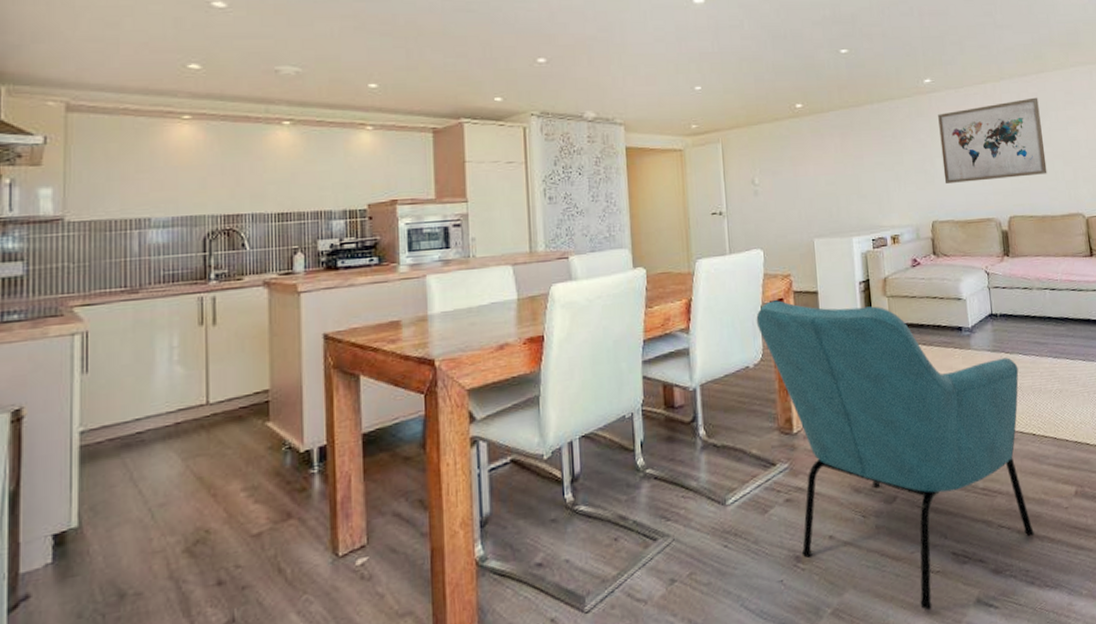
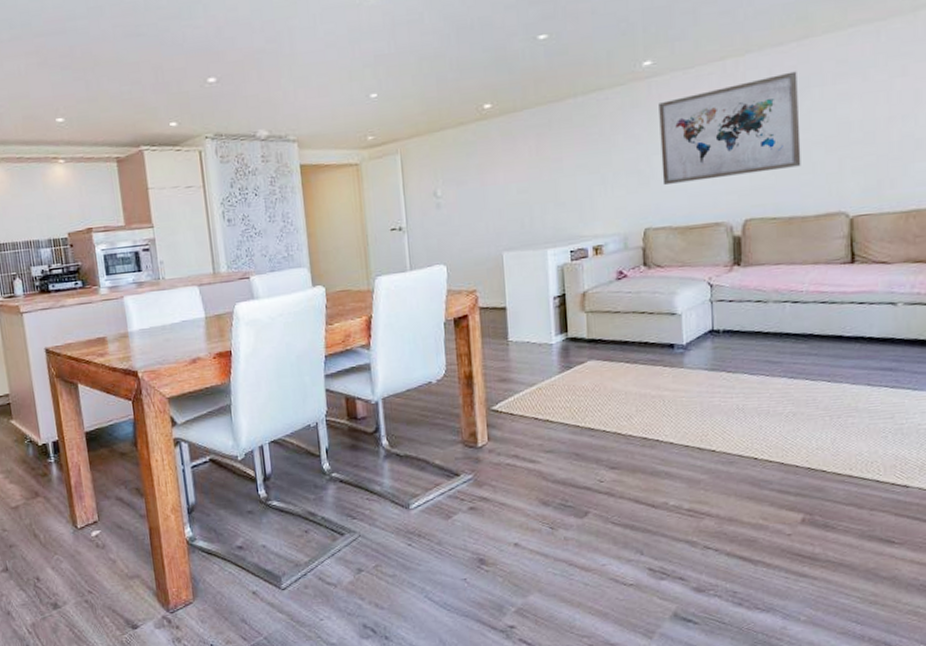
armchair: present [756,300,1034,611] -> none [439,317,747,619]

